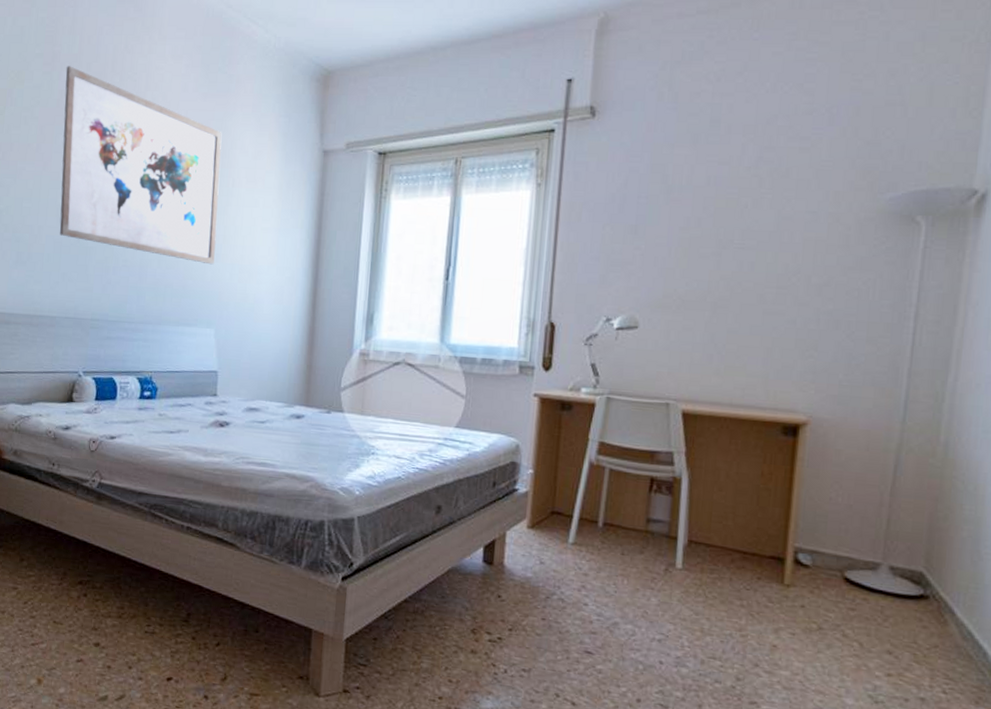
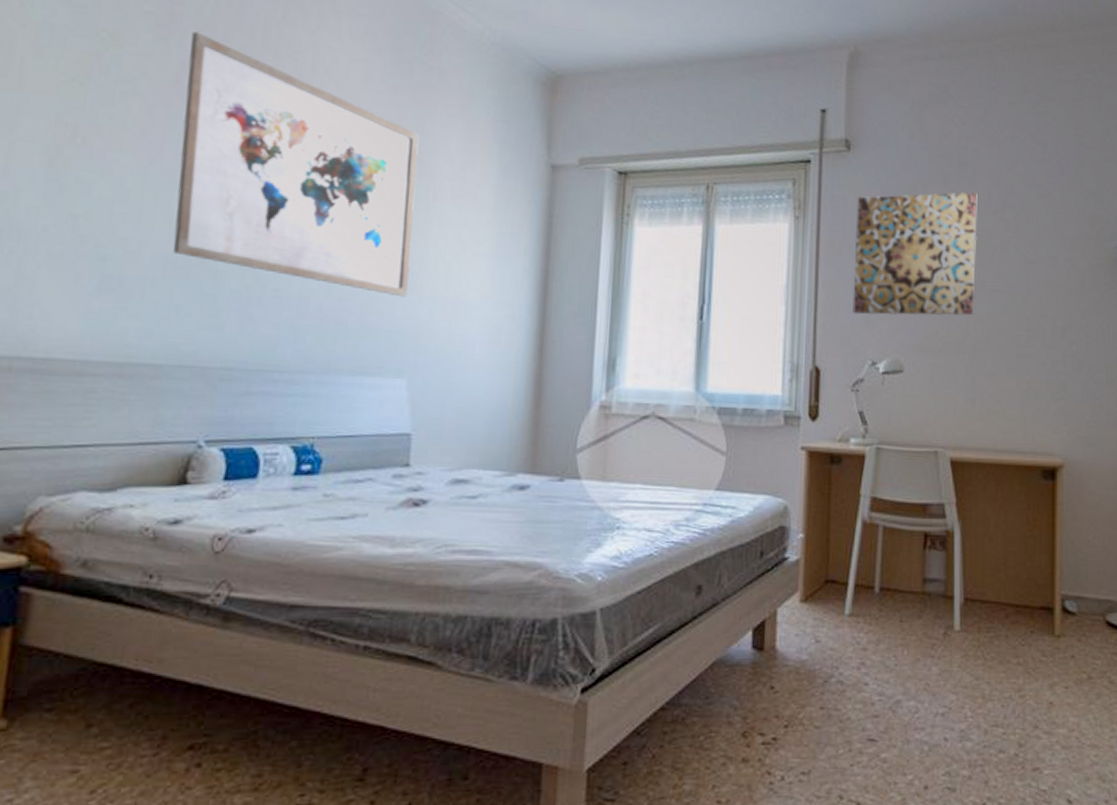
wall art: none [589,150,730,275] -> present [852,192,978,316]

